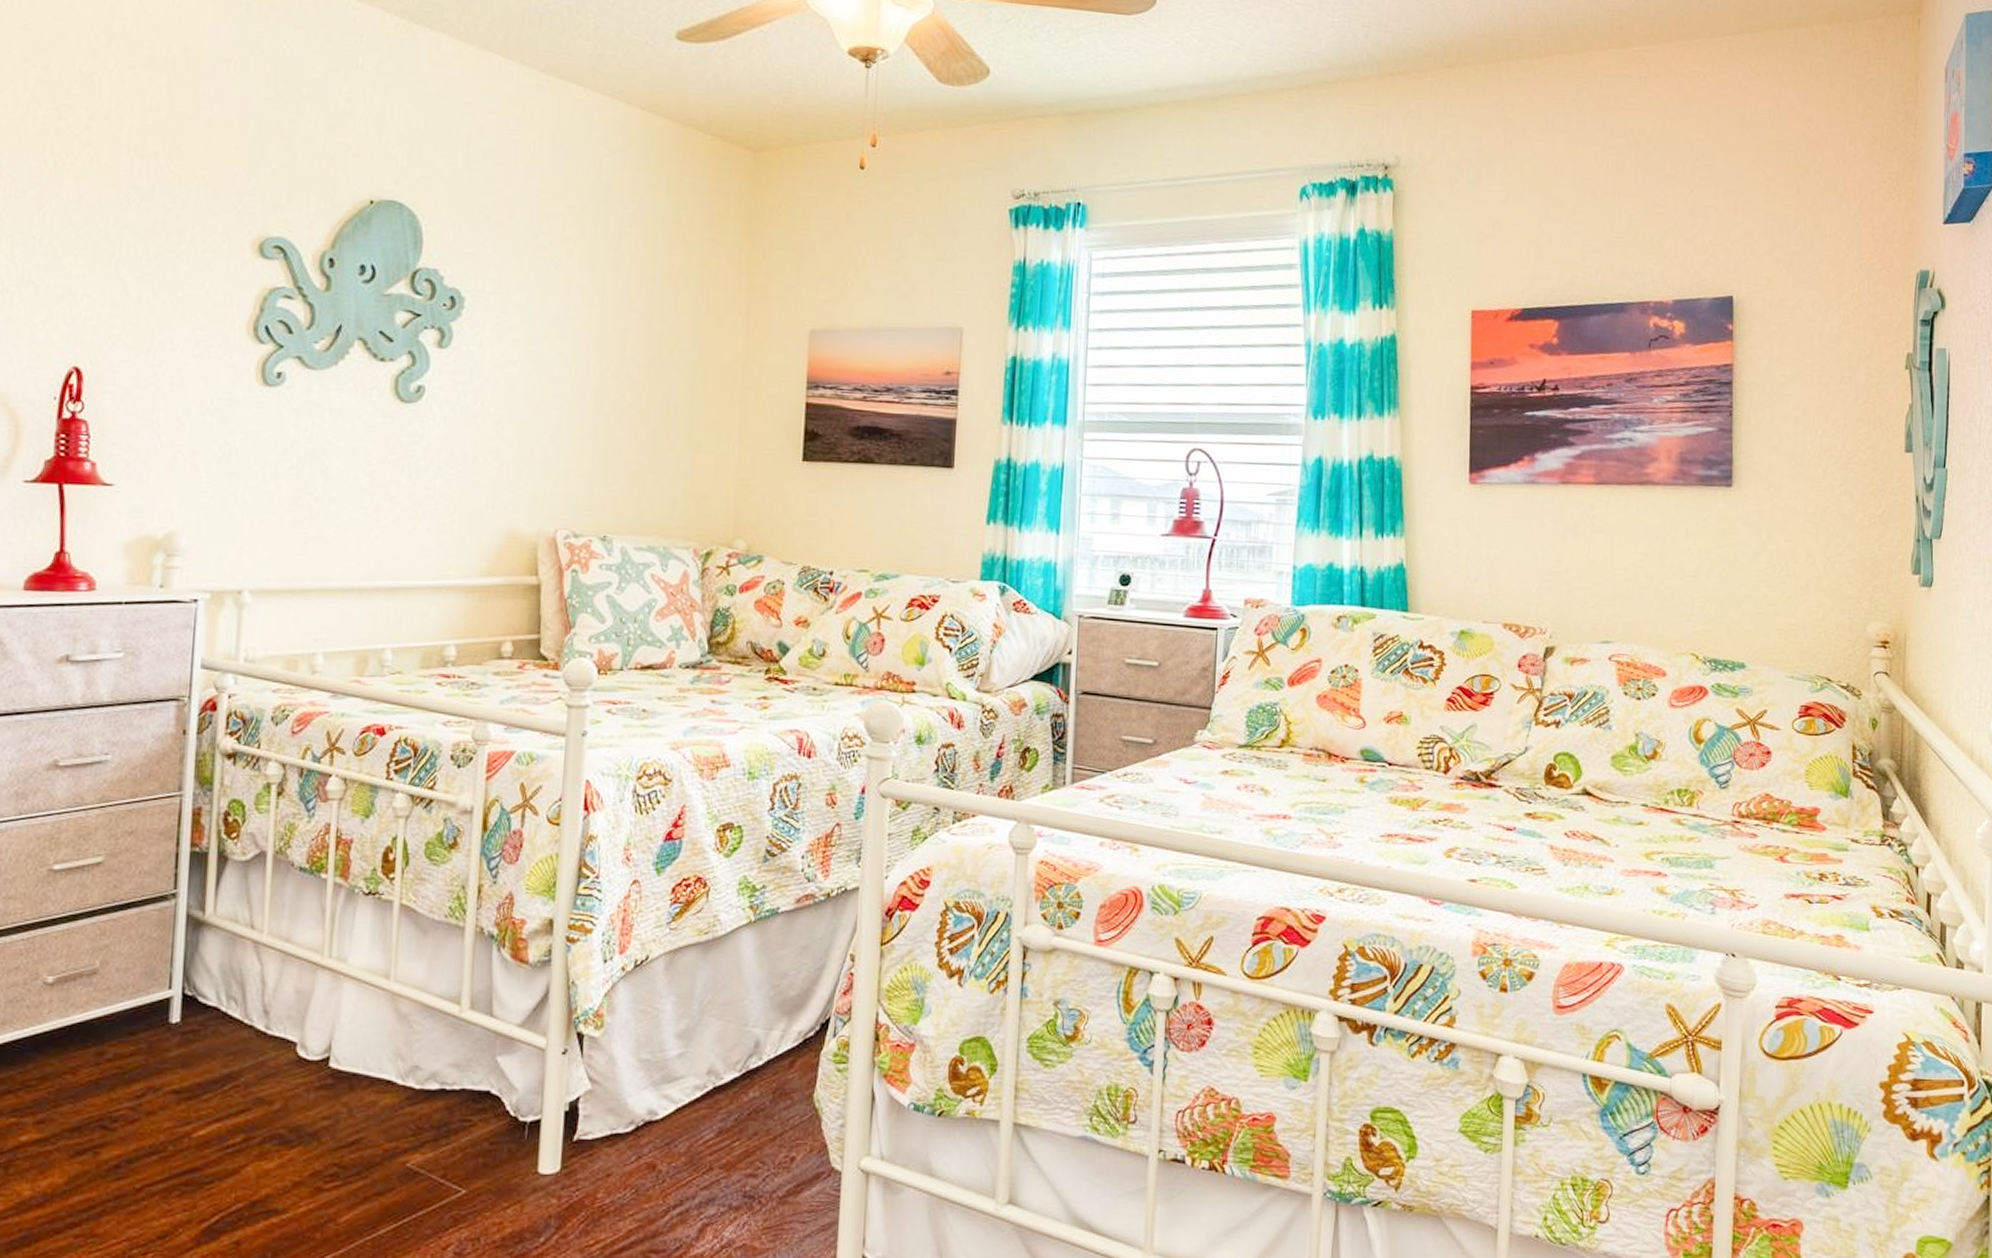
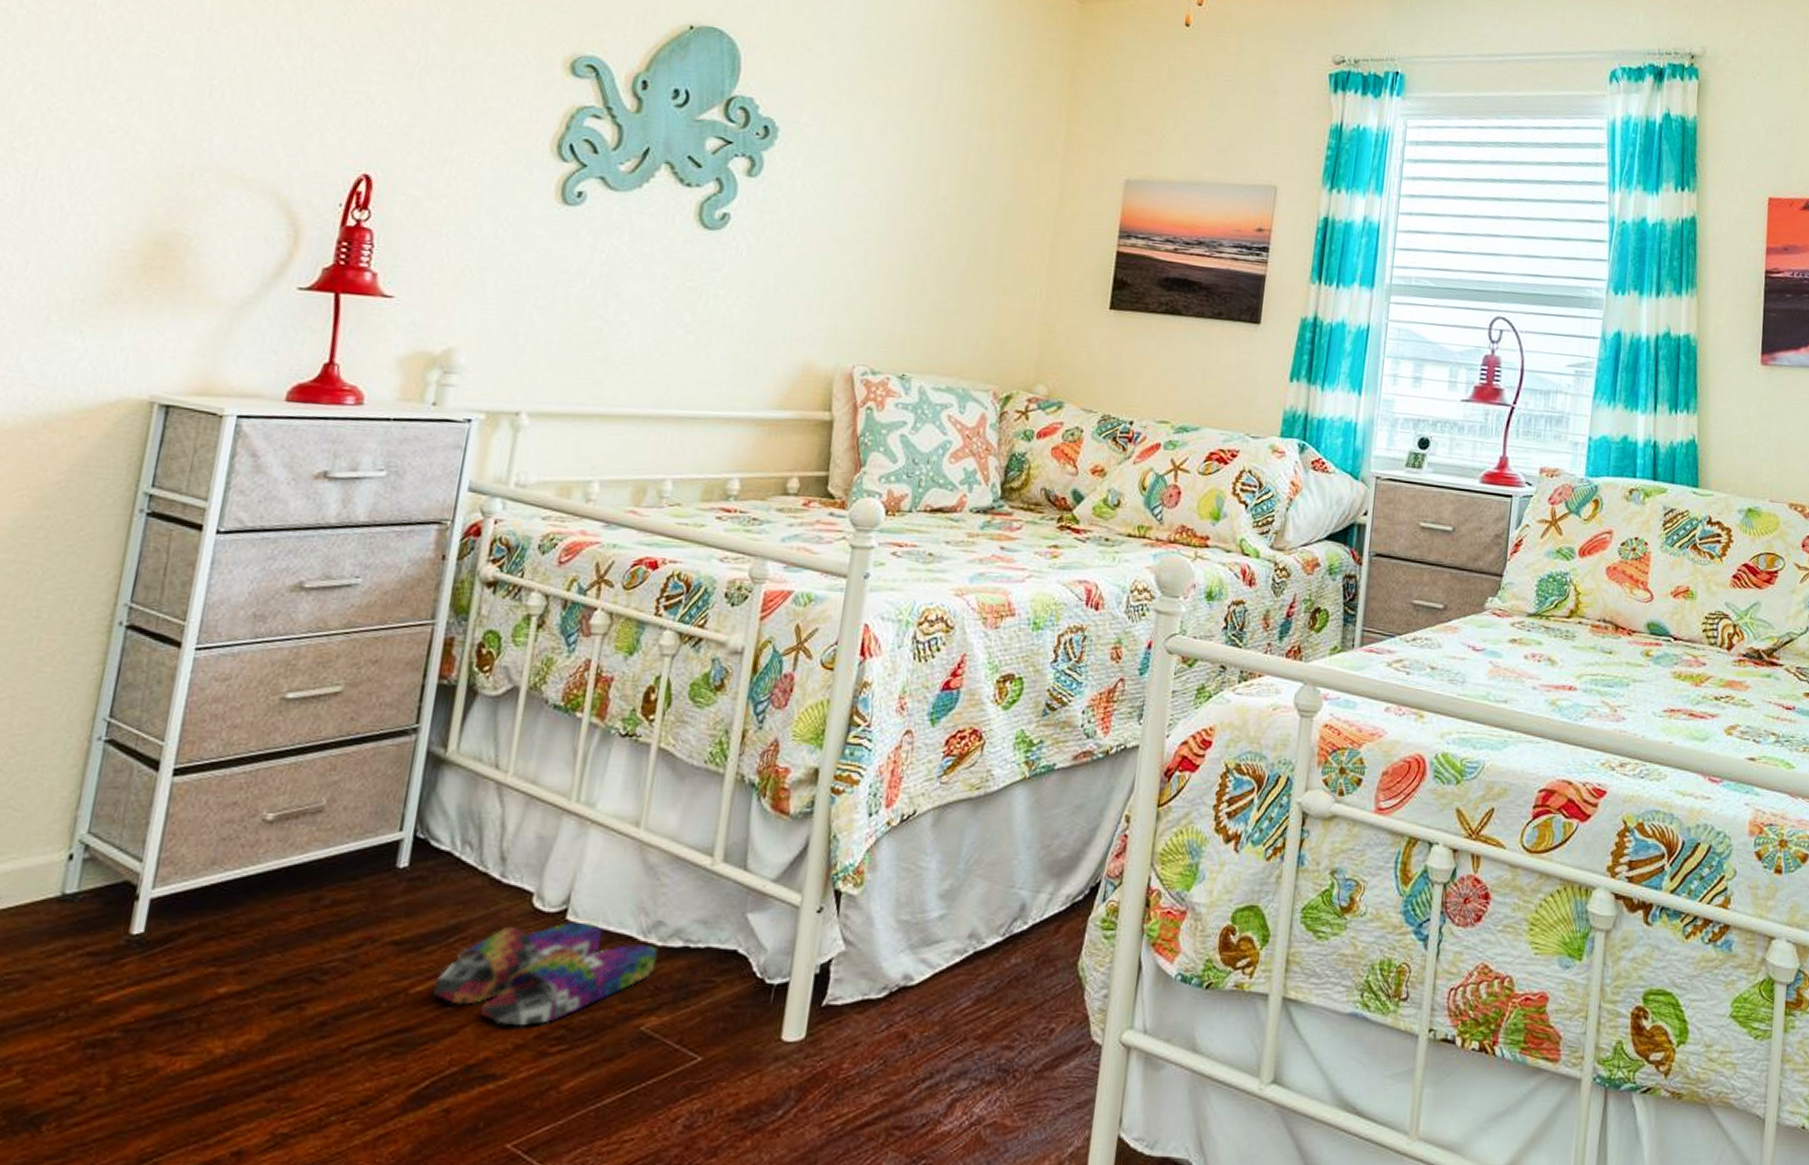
slippers: none [215,1068,416,1164] -> present [434,921,658,1025]

